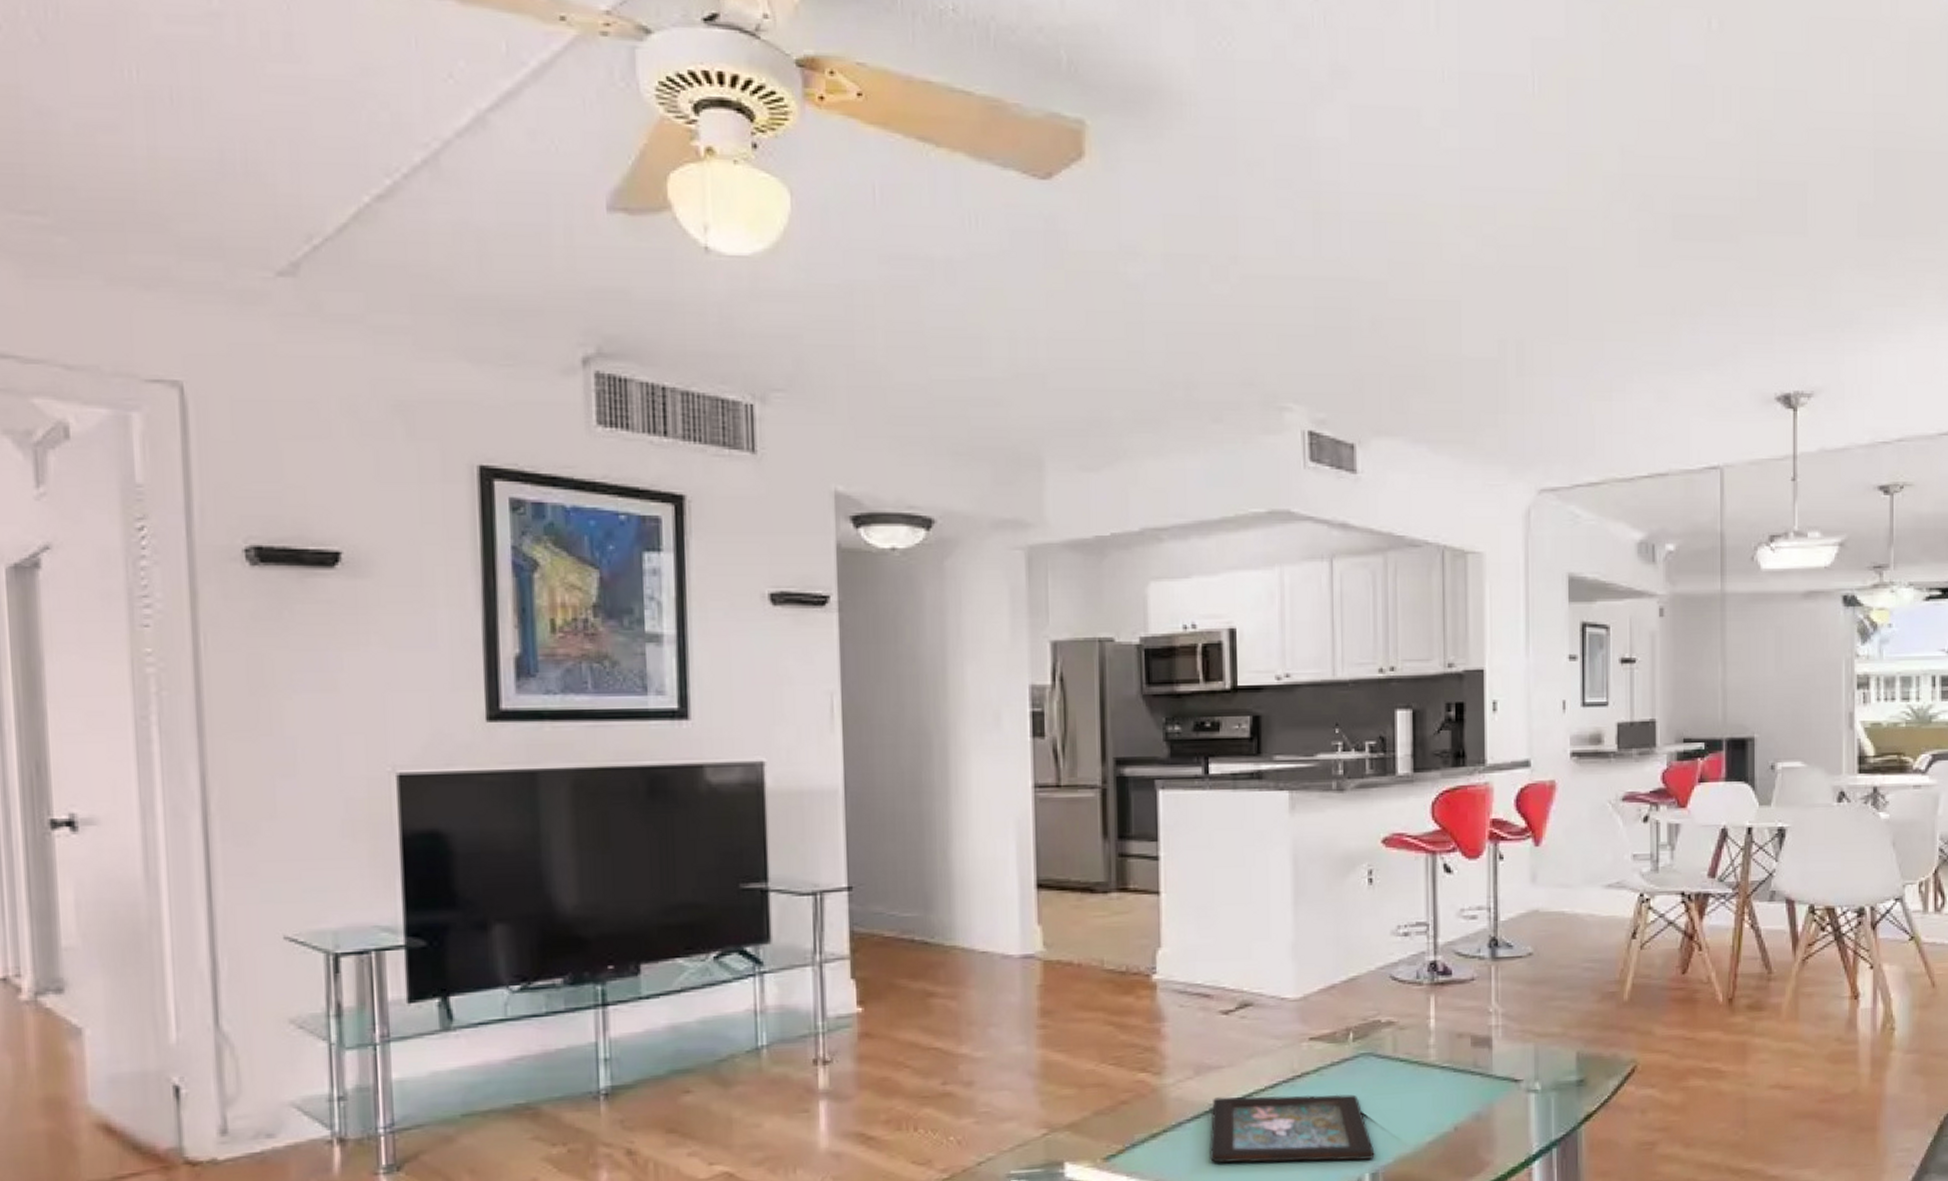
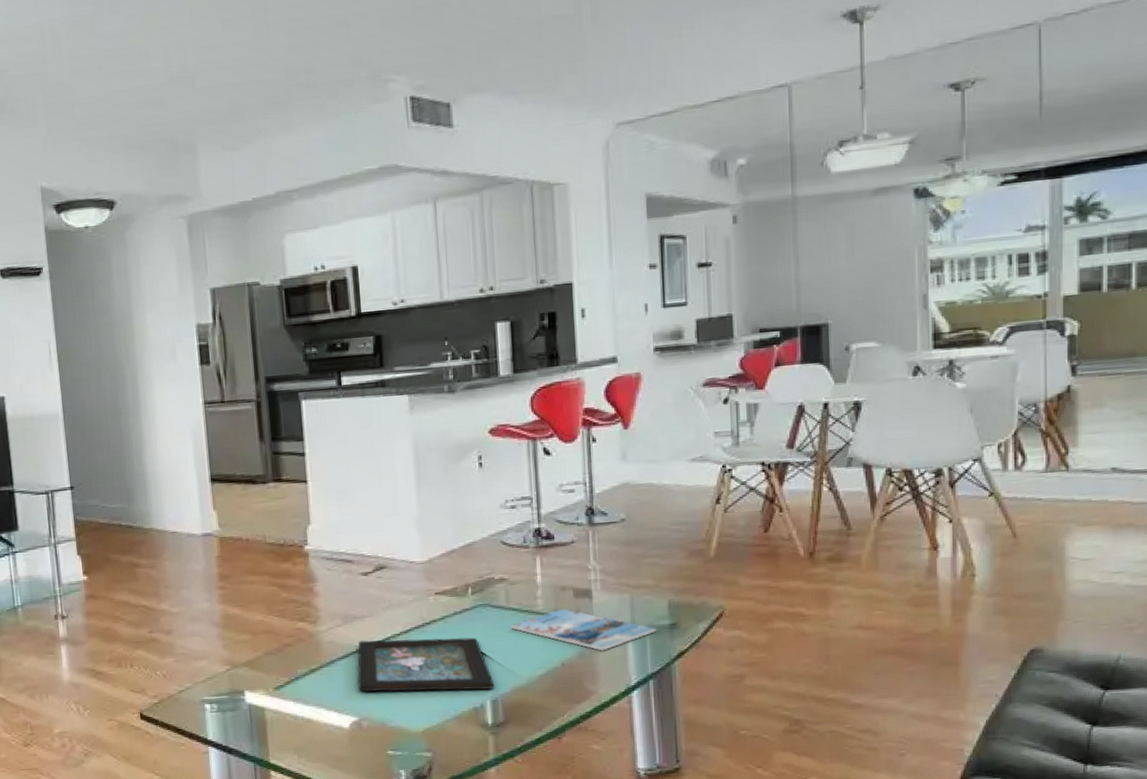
magazine: none [1397,1059,1562,1113] -> present [511,608,657,651]

